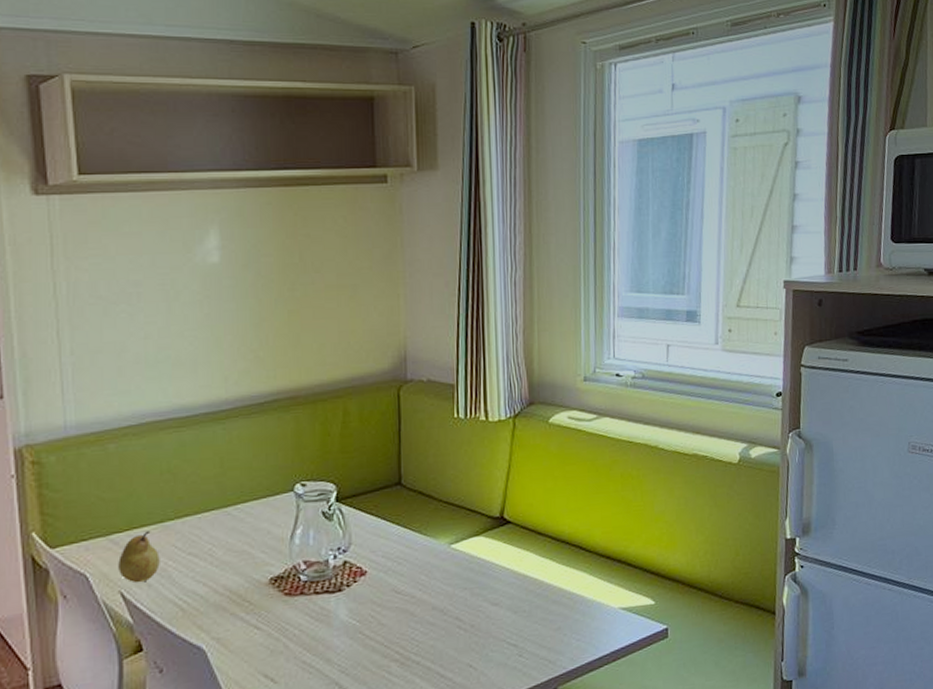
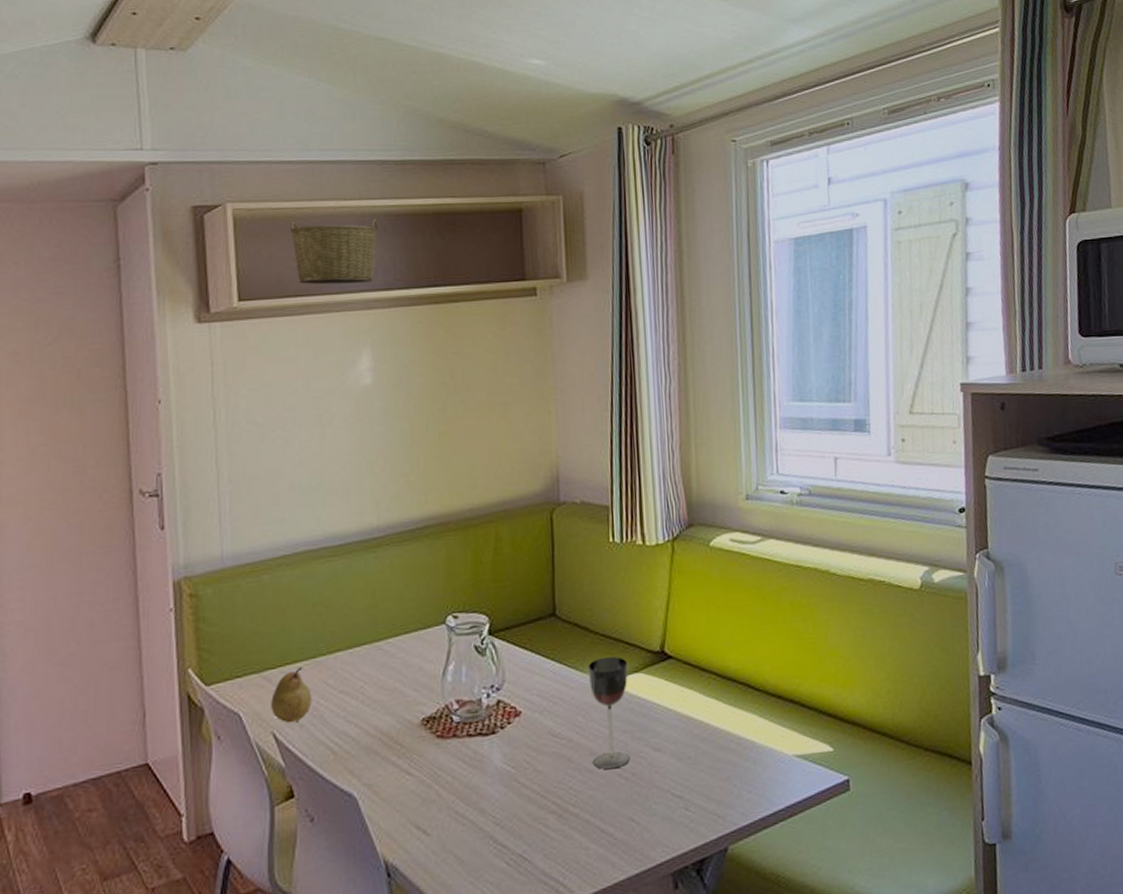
basket: none [133,96,225,162] -> present [291,218,378,285]
wineglass: none [431,521,469,623] -> present [587,656,630,770]

